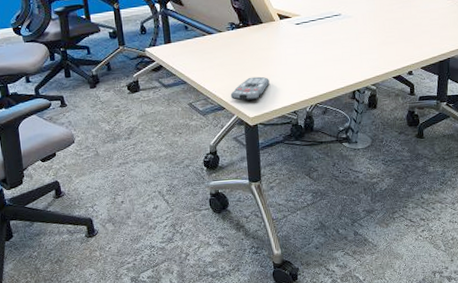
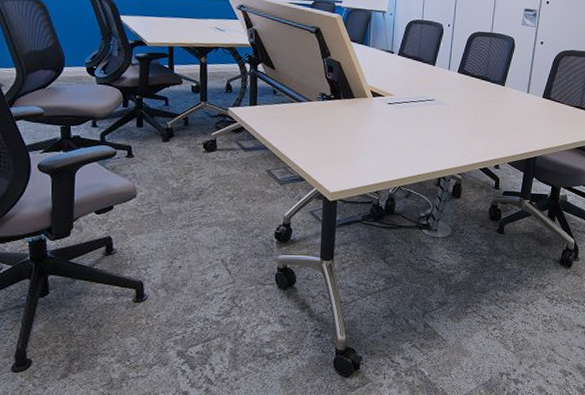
remote control: present [230,76,269,101] -> none [312,151,354,175]

